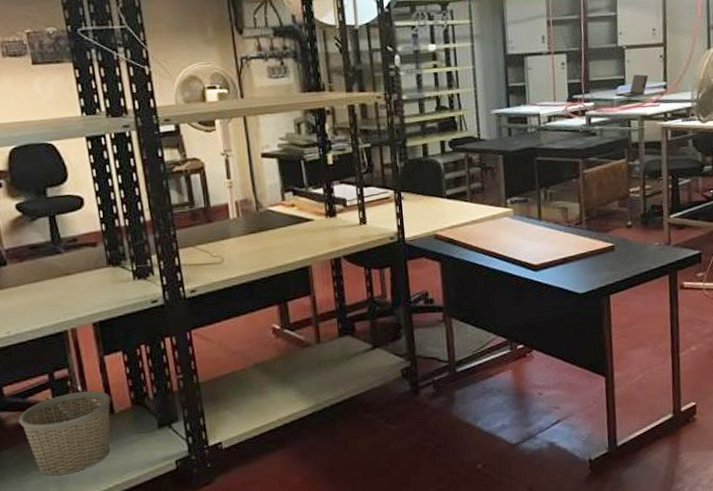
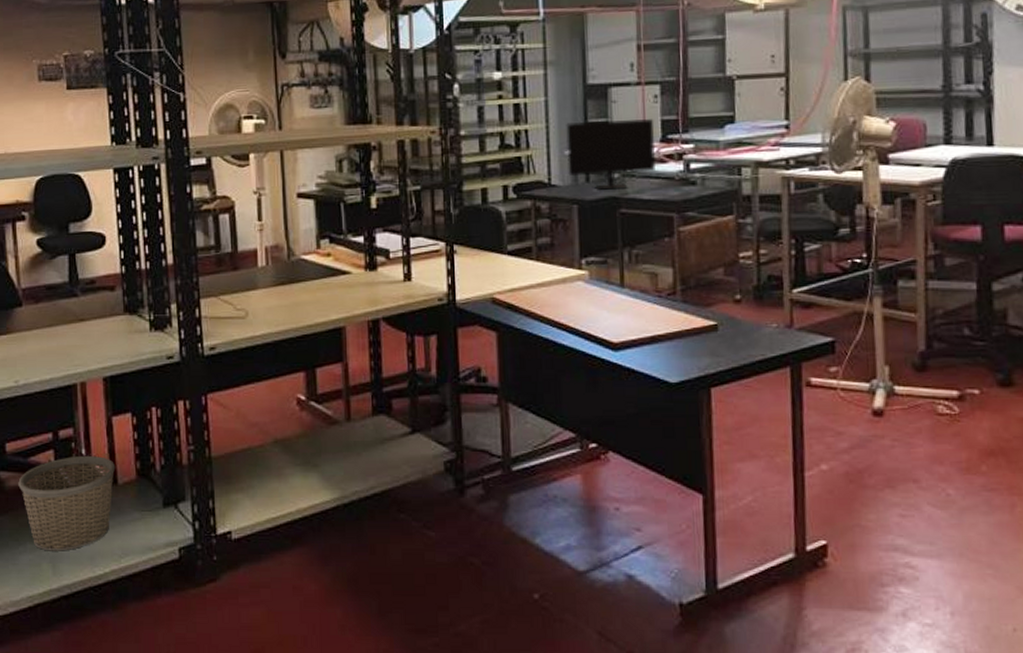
monitor: none [491,82,564,142] -> present [566,119,655,190]
laptop: present [615,74,649,97] -> none [722,110,766,138]

